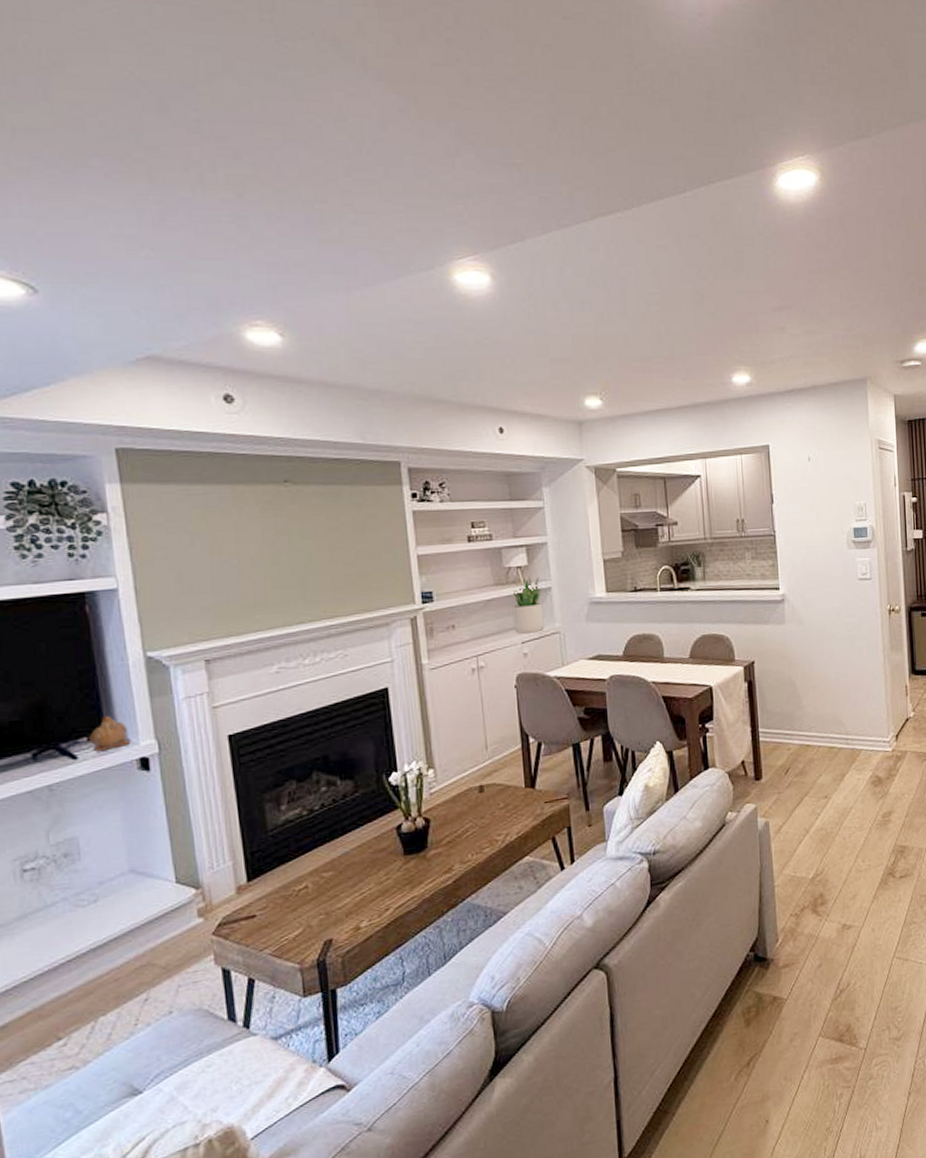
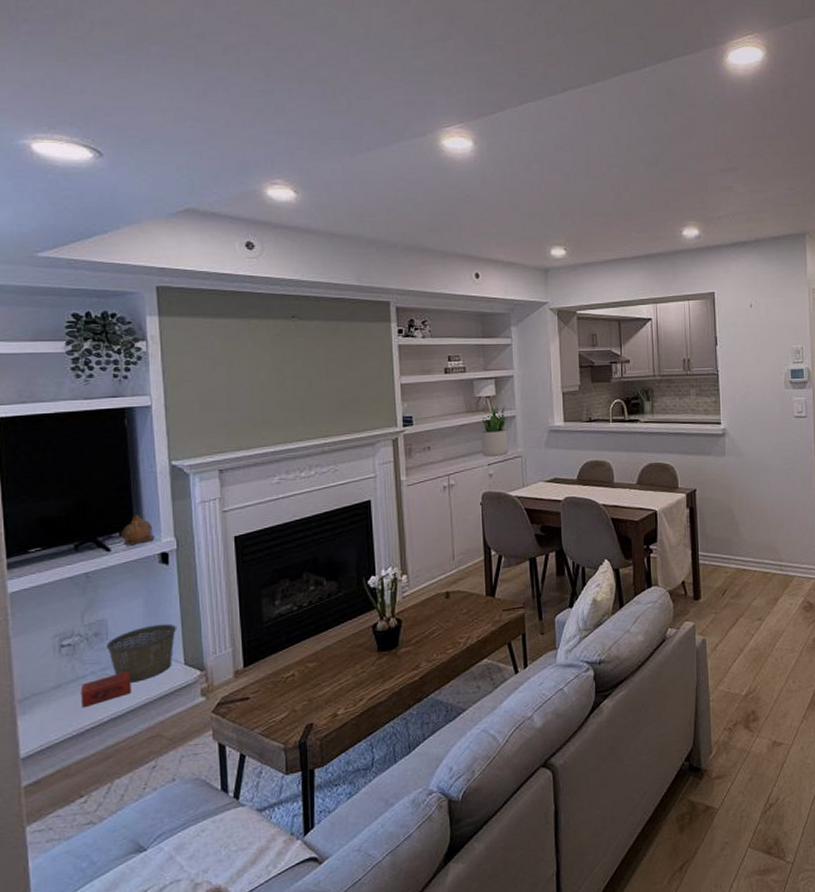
decorative box: none [50,894,114,940] -> present [80,671,132,708]
basket: none [78,838,164,907] -> present [105,624,176,683]

